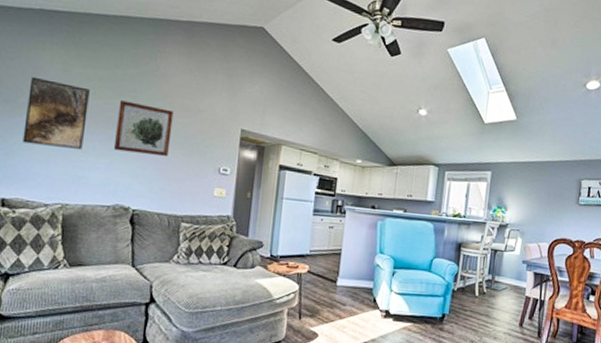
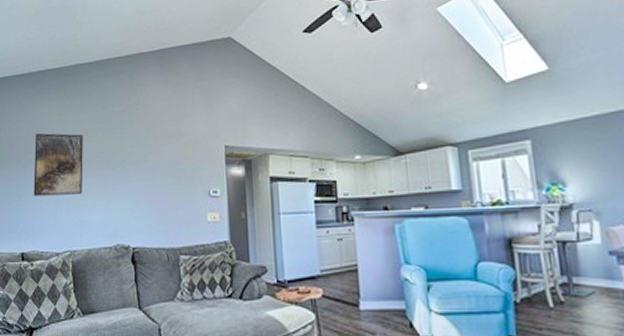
wall art: present [113,100,174,156] -> none [108,139,159,190]

